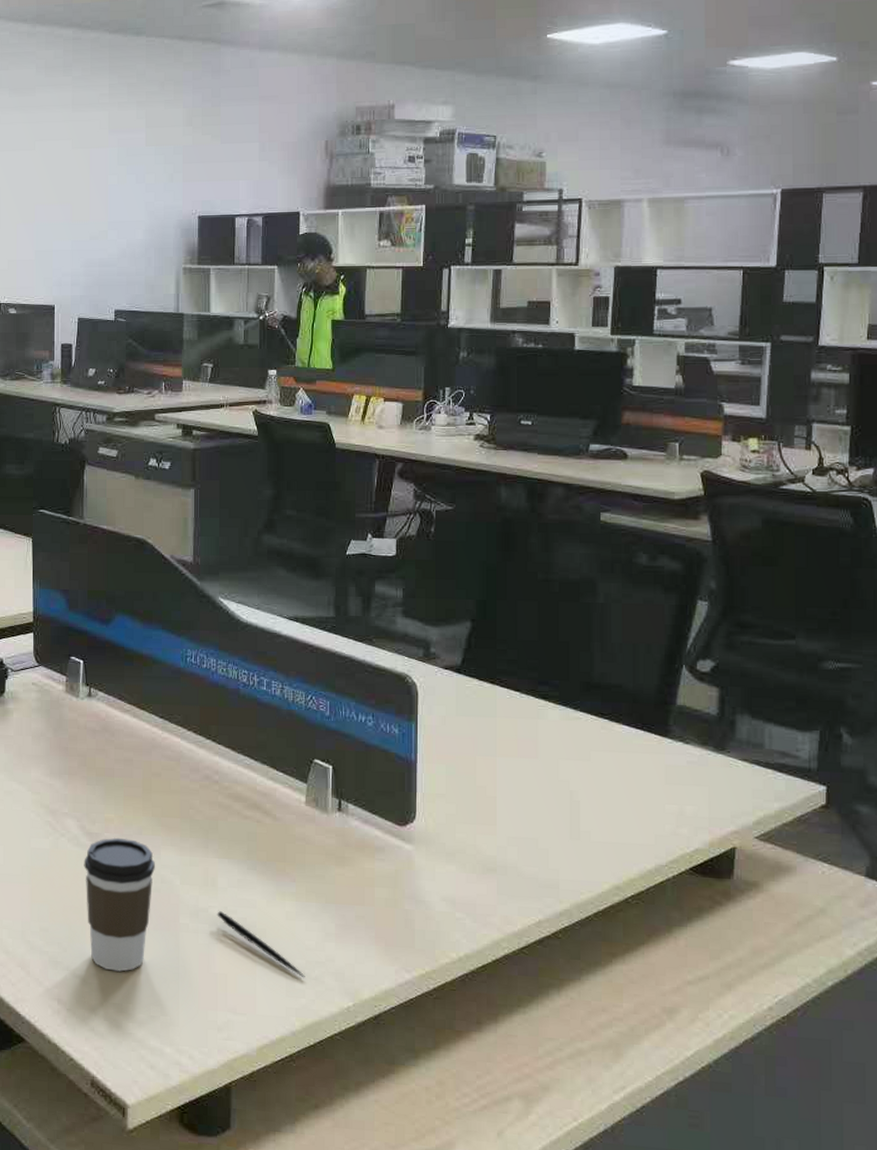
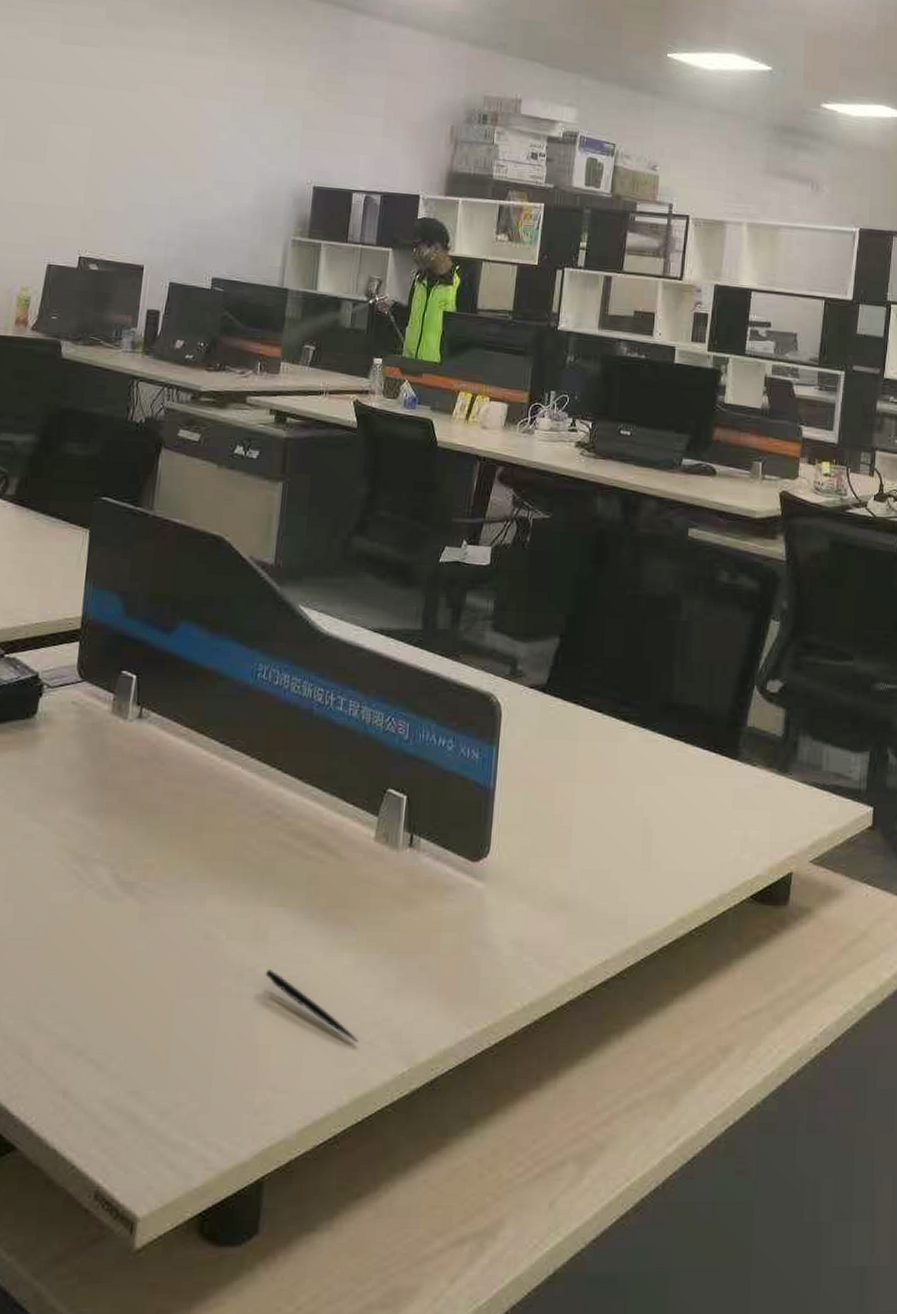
coffee cup: present [84,837,155,972] -> none [110,886,199,1051]

